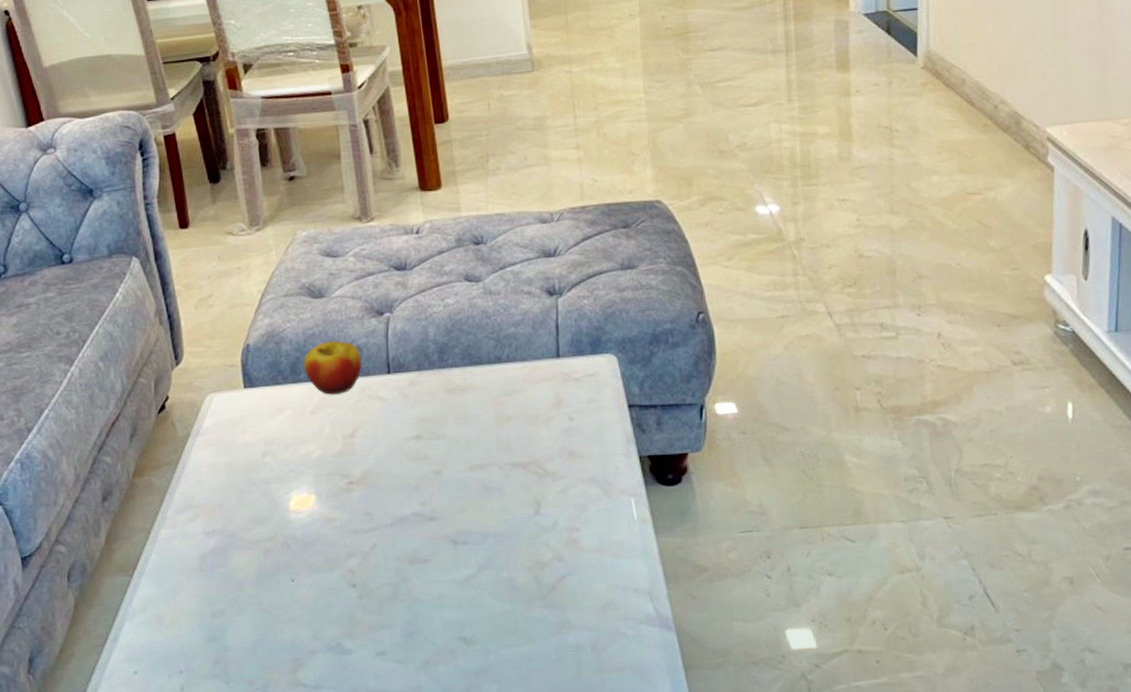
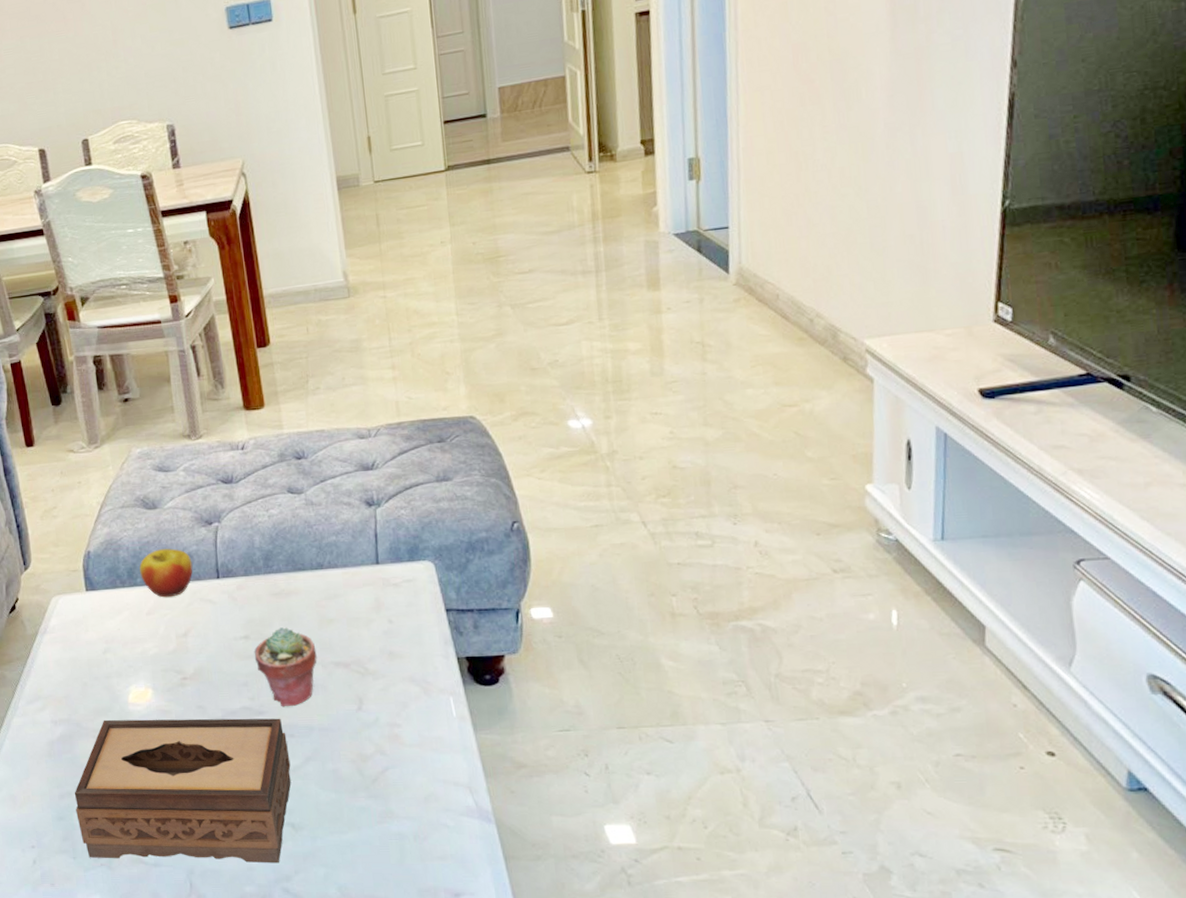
tissue box: none [227,524,464,682] -> present [74,718,291,864]
potted succulent: none [426,426,494,512] -> present [254,627,317,707]

